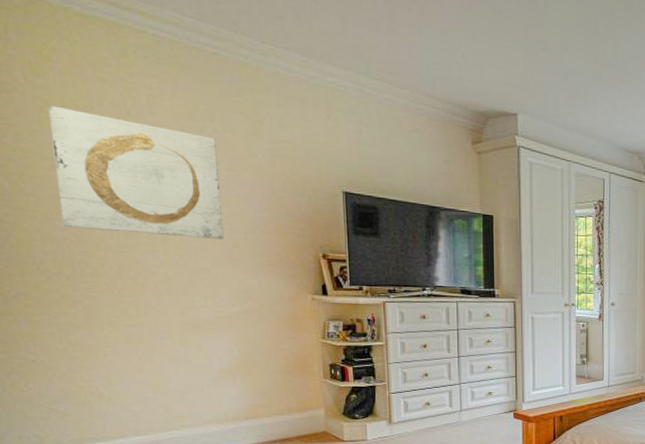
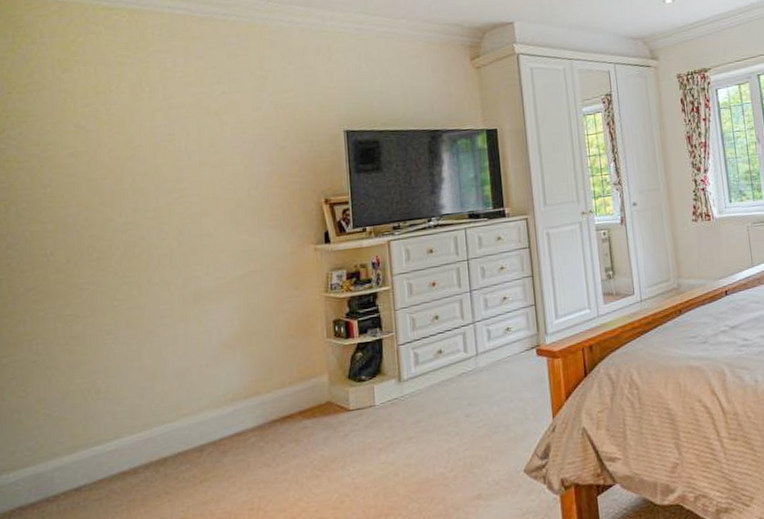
wall art: present [48,105,224,239] -> none [71,95,227,213]

